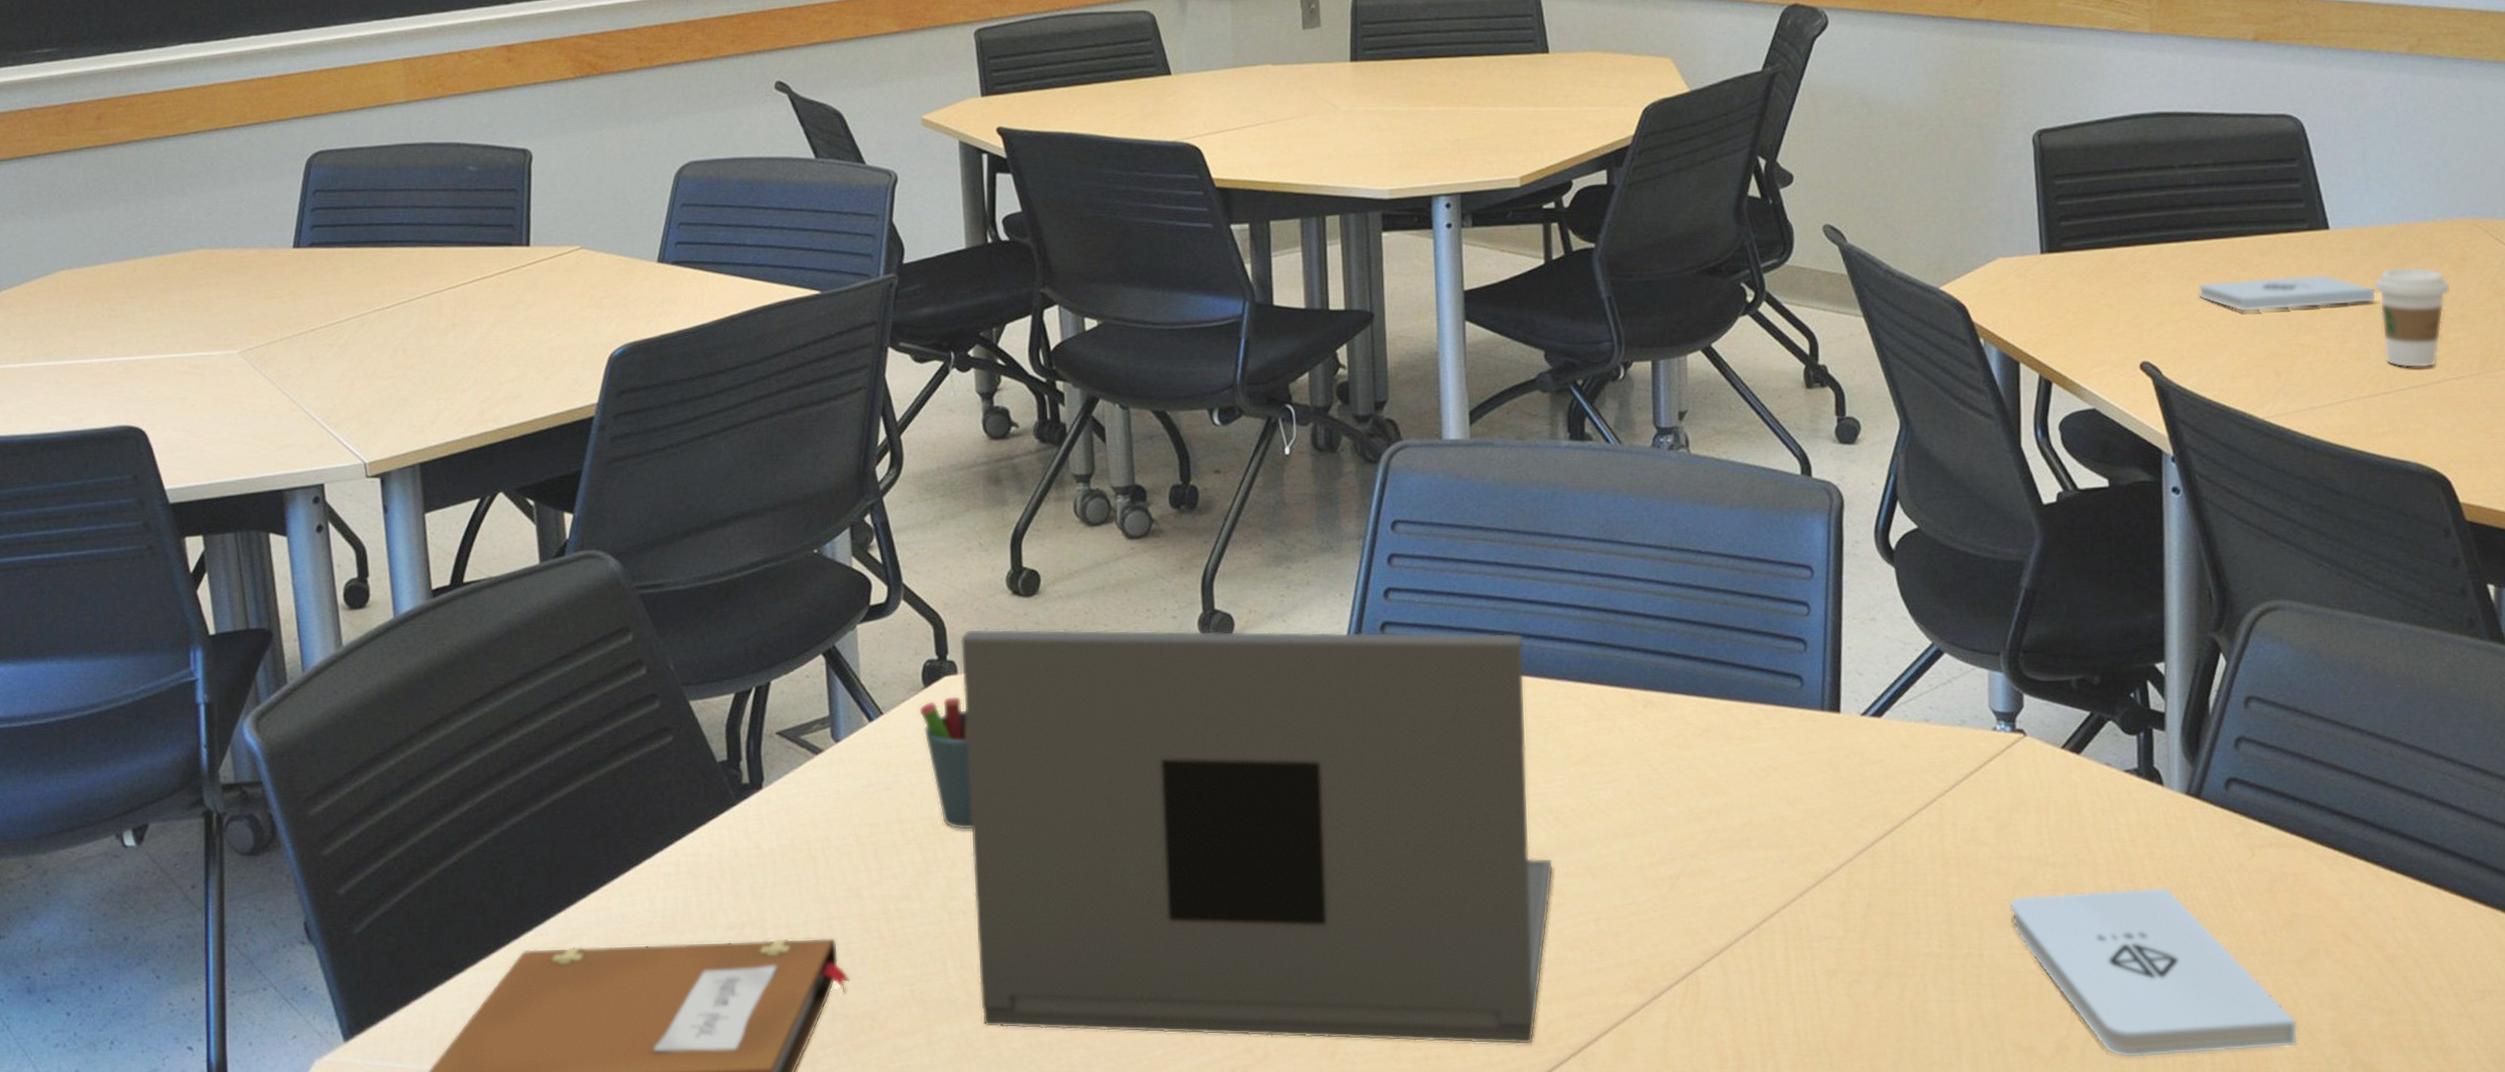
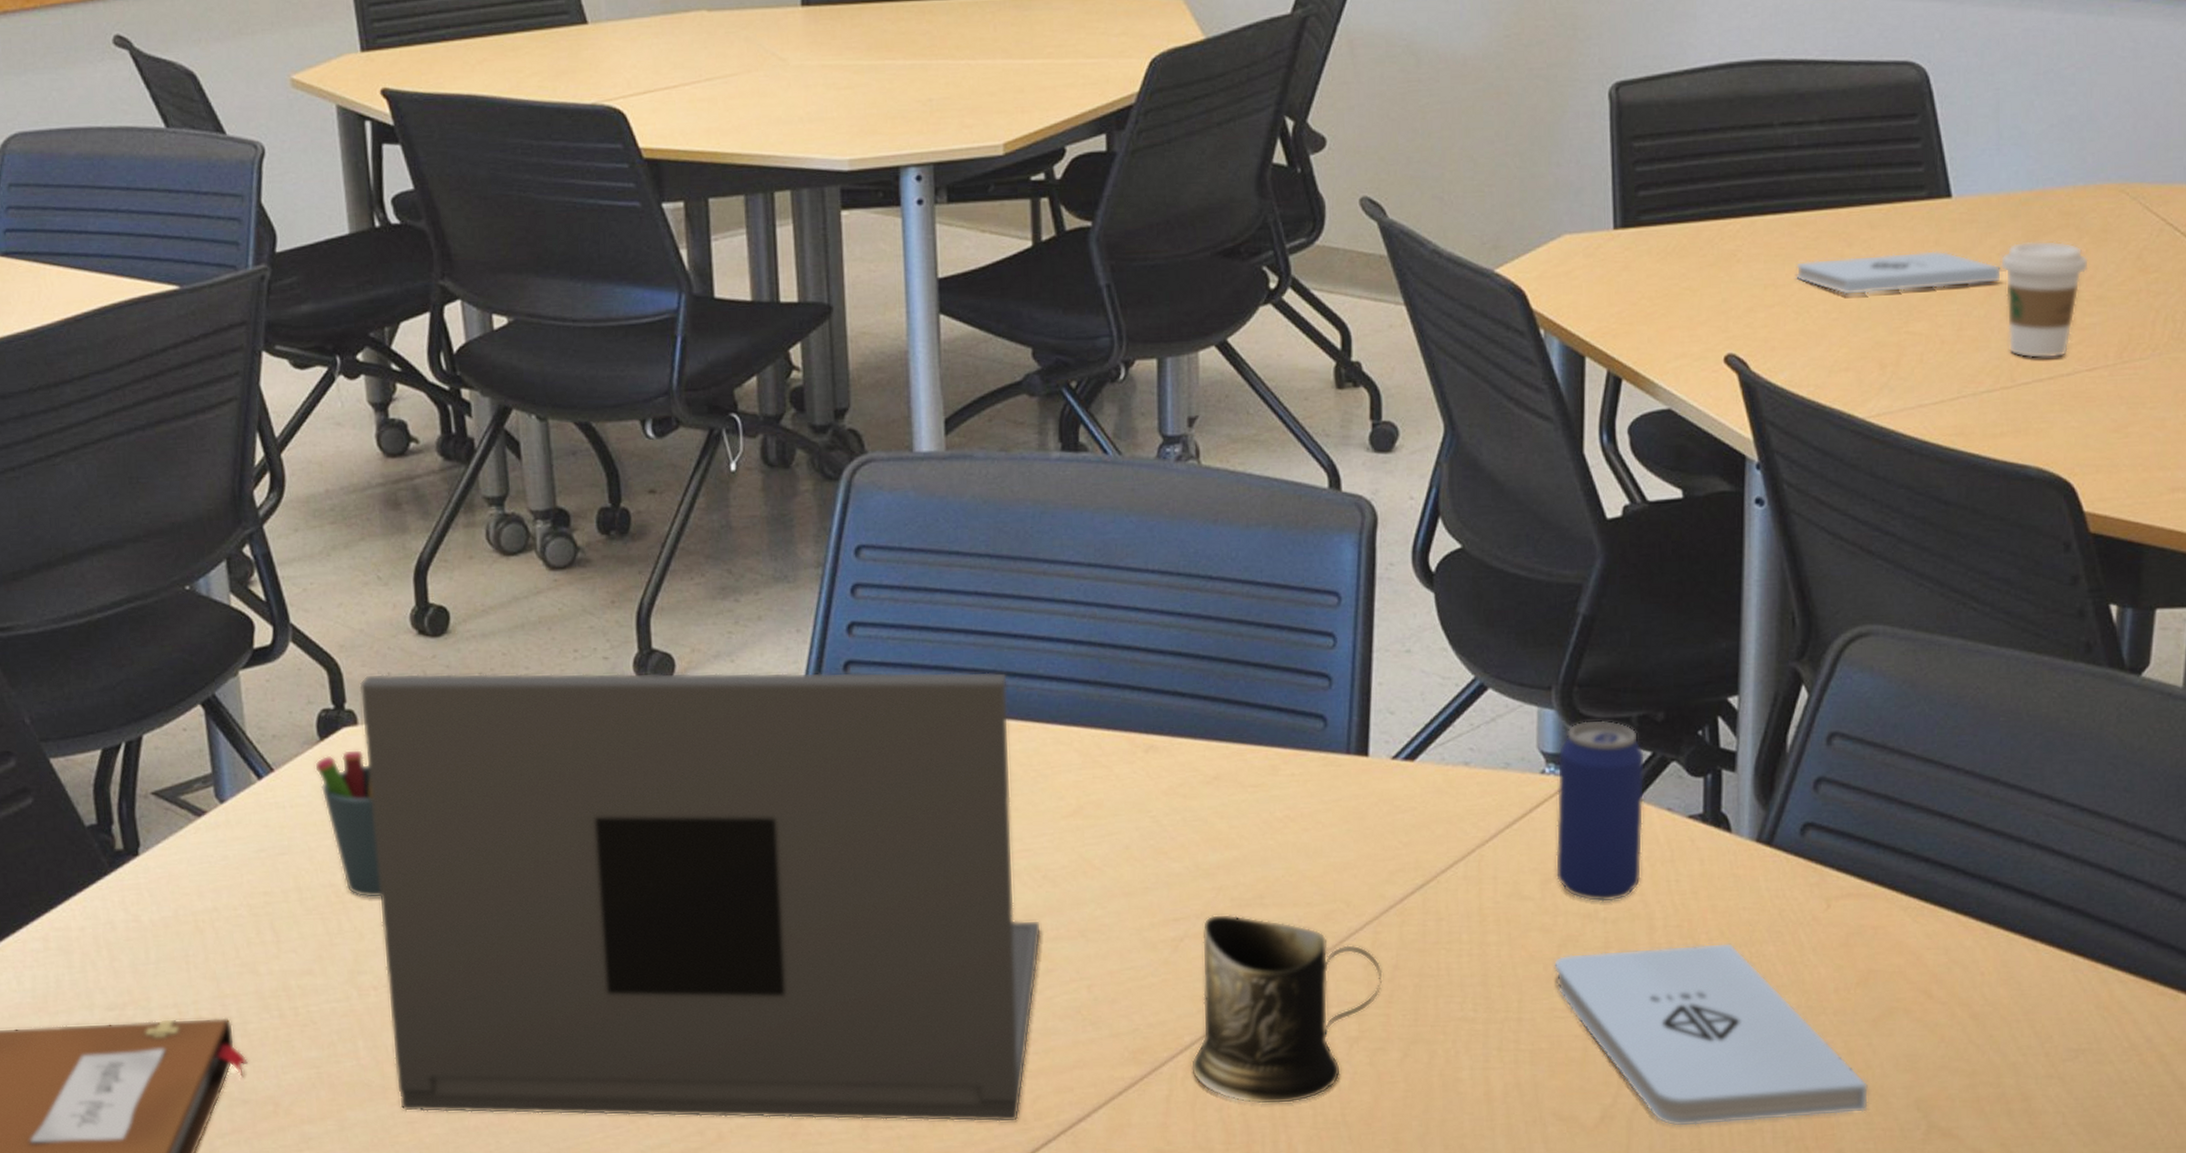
mug: none [1687,854,1857,1032] -> present [1190,913,1383,1105]
beverage can: none [2007,682,2085,848] -> present [1555,719,1646,902]

